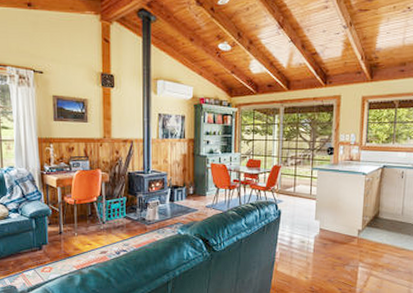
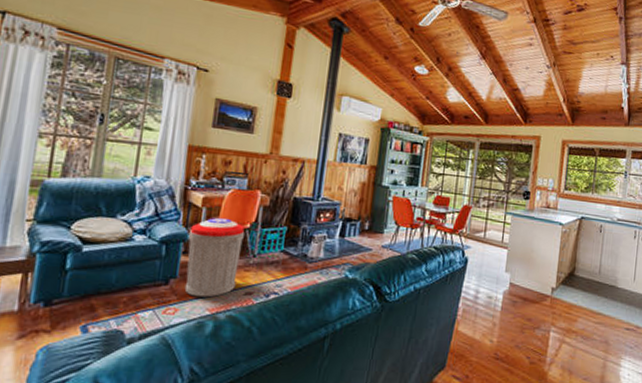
trash can: none [50,195,94,258] -> present [184,218,245,298]

